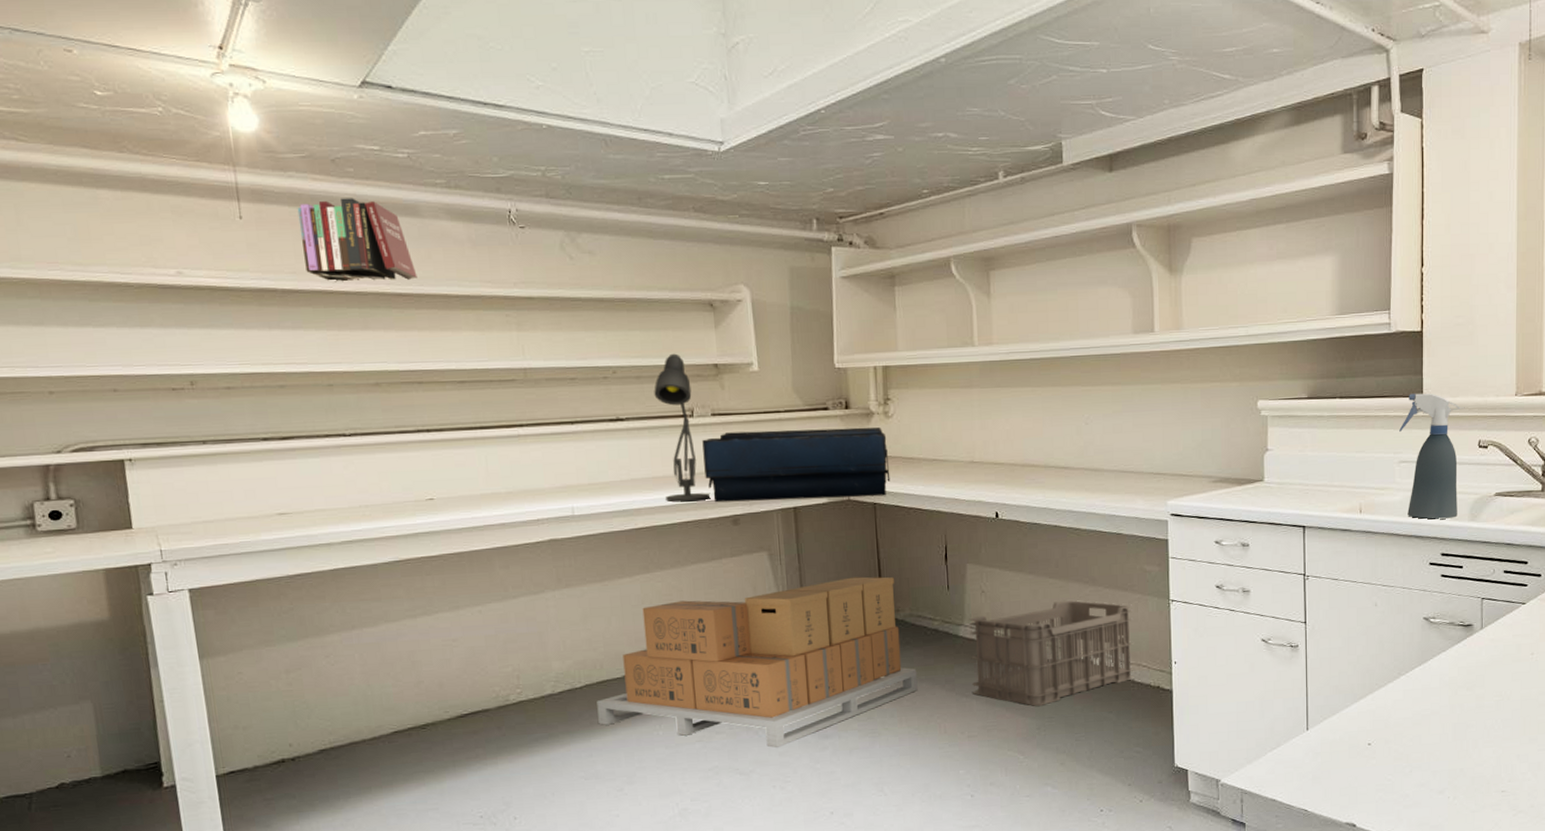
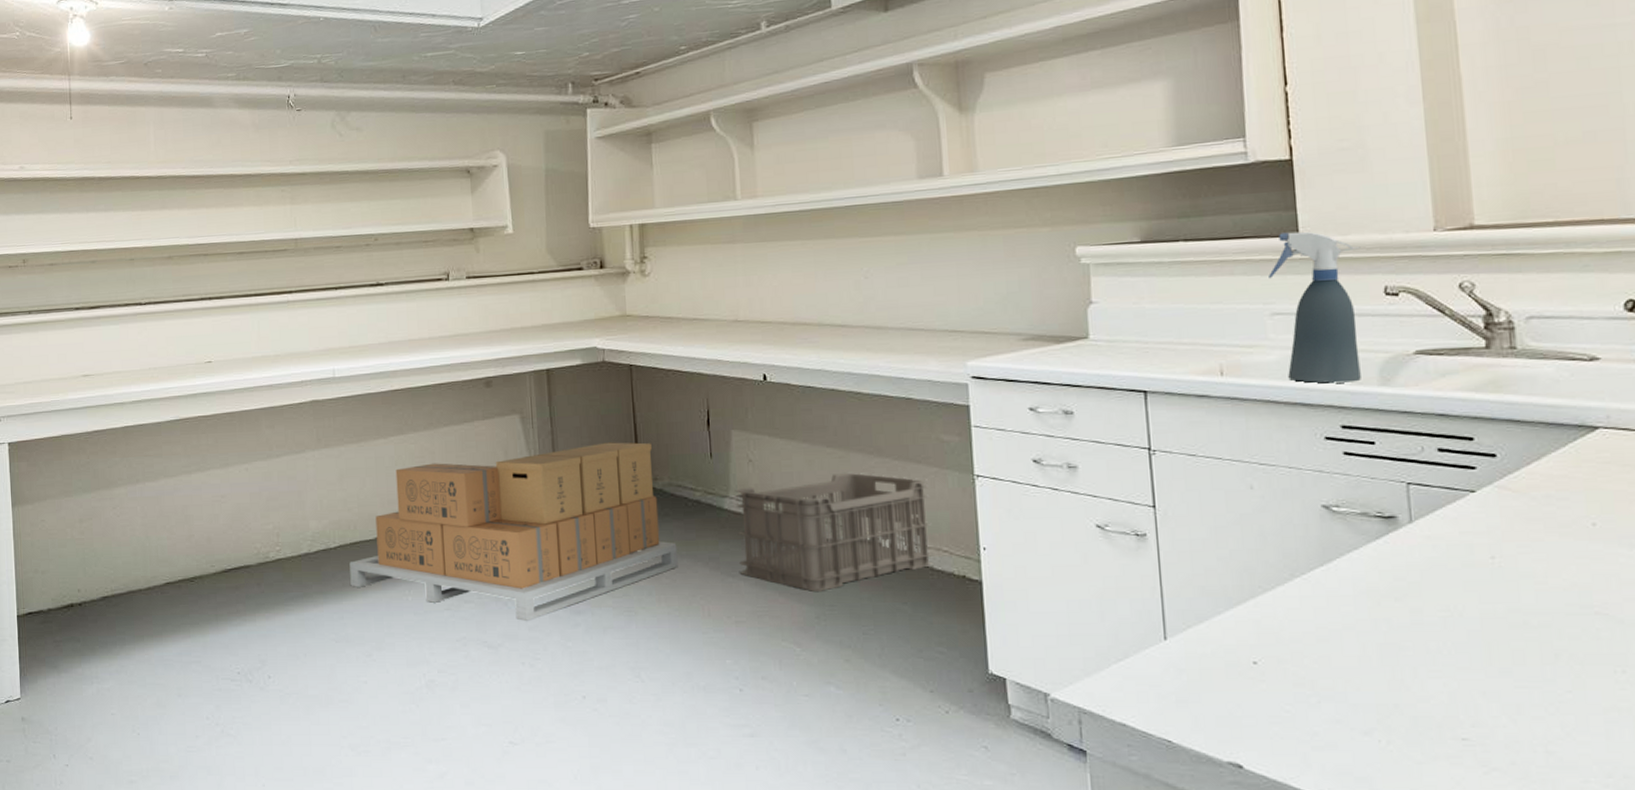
books: present [297,198,417,282] -> none [115,94,208,169]
desk lamp: present [654,353,711,502] -> none [412,219,464,364]
tool box: present [702,427,891,503] -> none [457,286,648,365]

